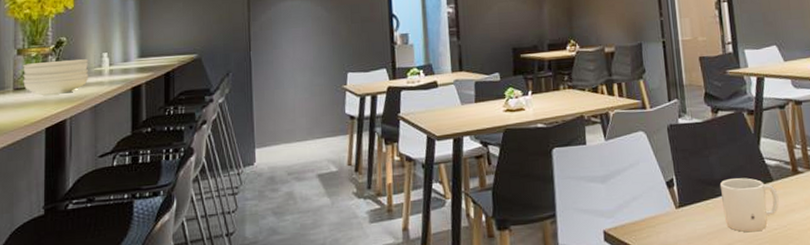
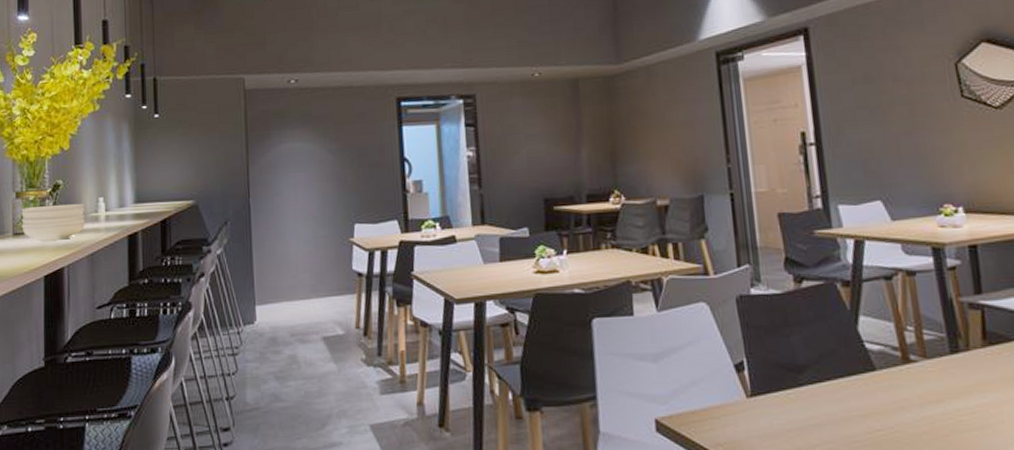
mug: present [719,177,779,233] -> none [804,364,884,432]

